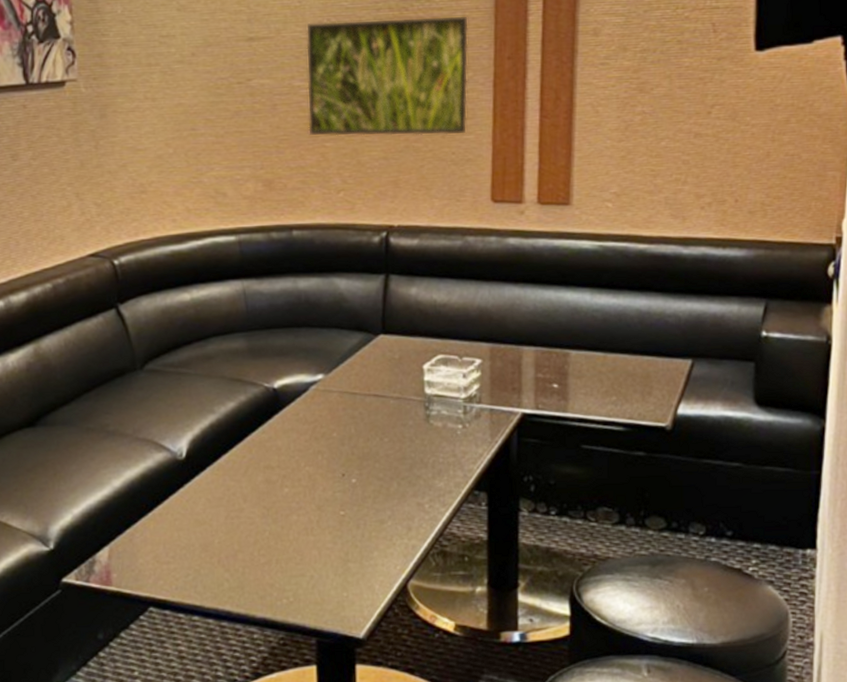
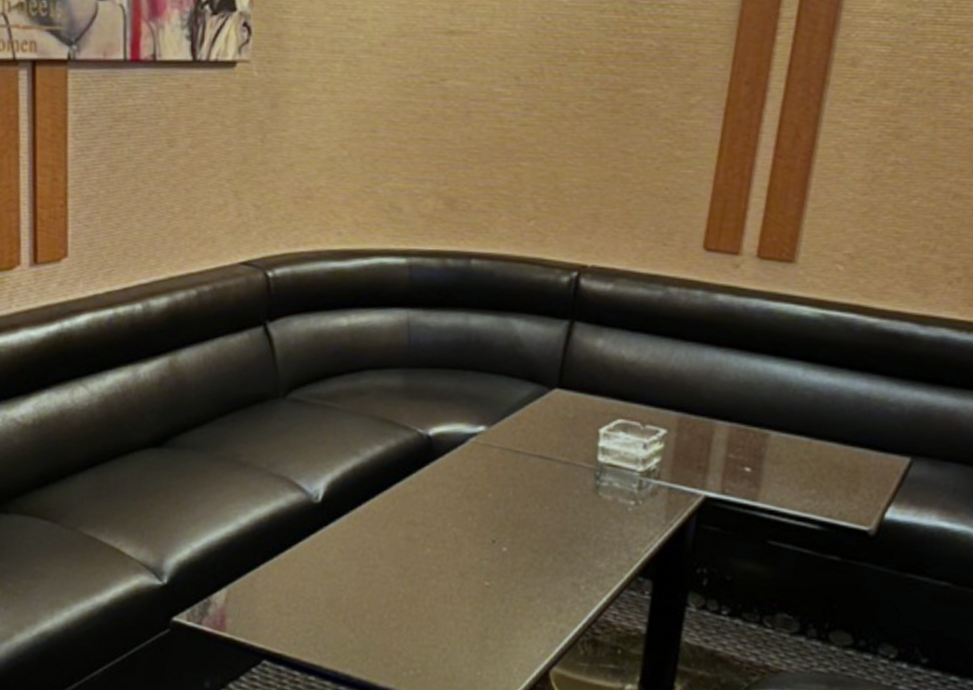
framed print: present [306,17,469,136] -> none [504,20,705,168]

